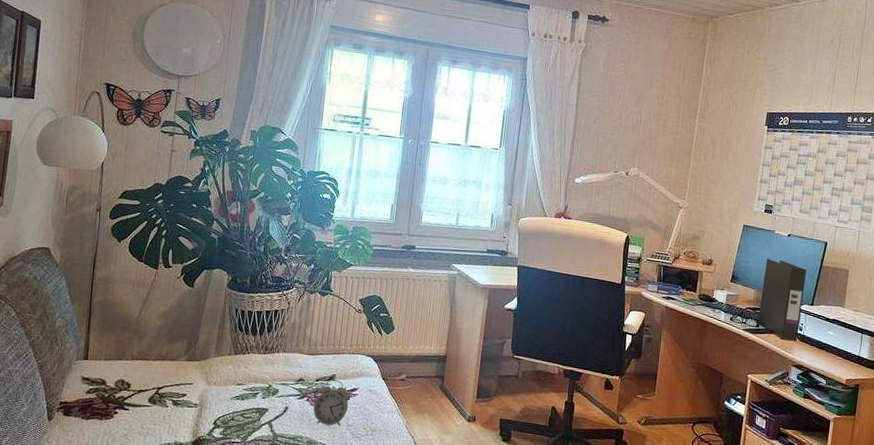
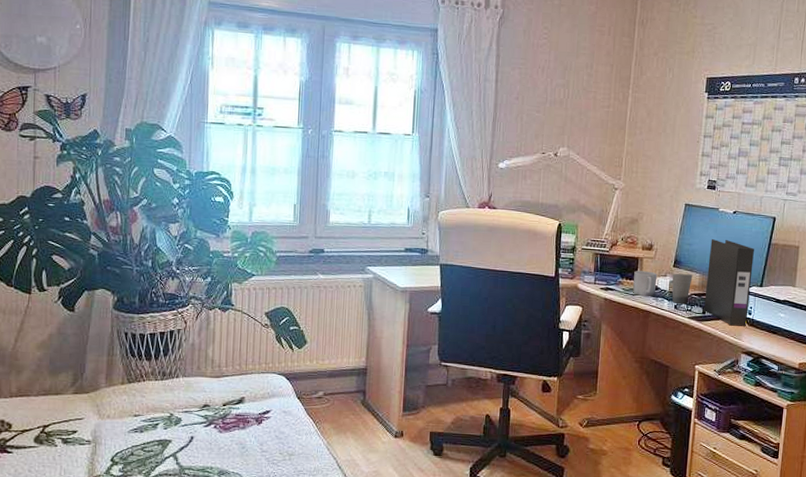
alarm clock: present [313,380,349,427] -> none [222,403,262,453]
mug: none [692,283,716,308] -> present [633,270,658,297]
cup: none [728,288,749,317] -> present [672,274,693,305]

